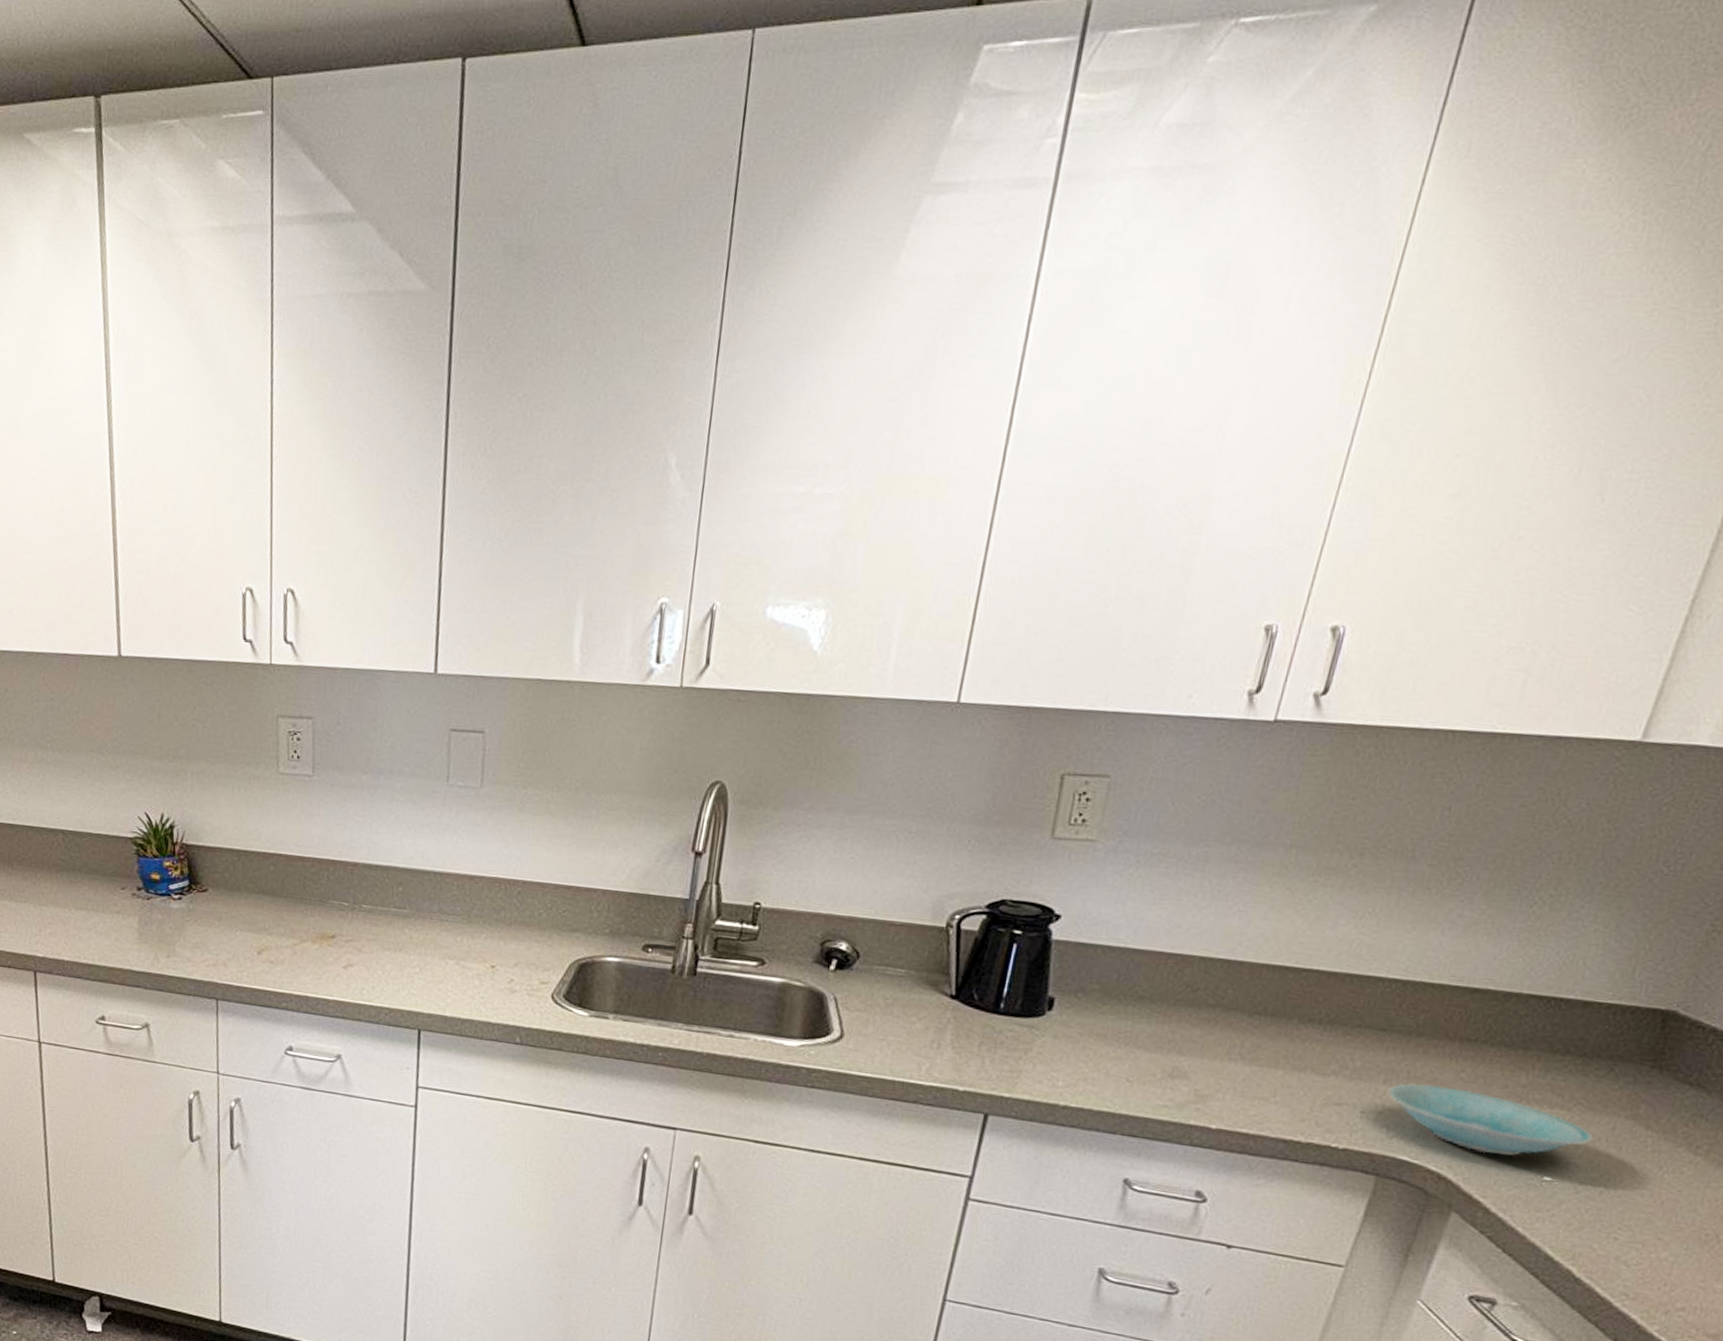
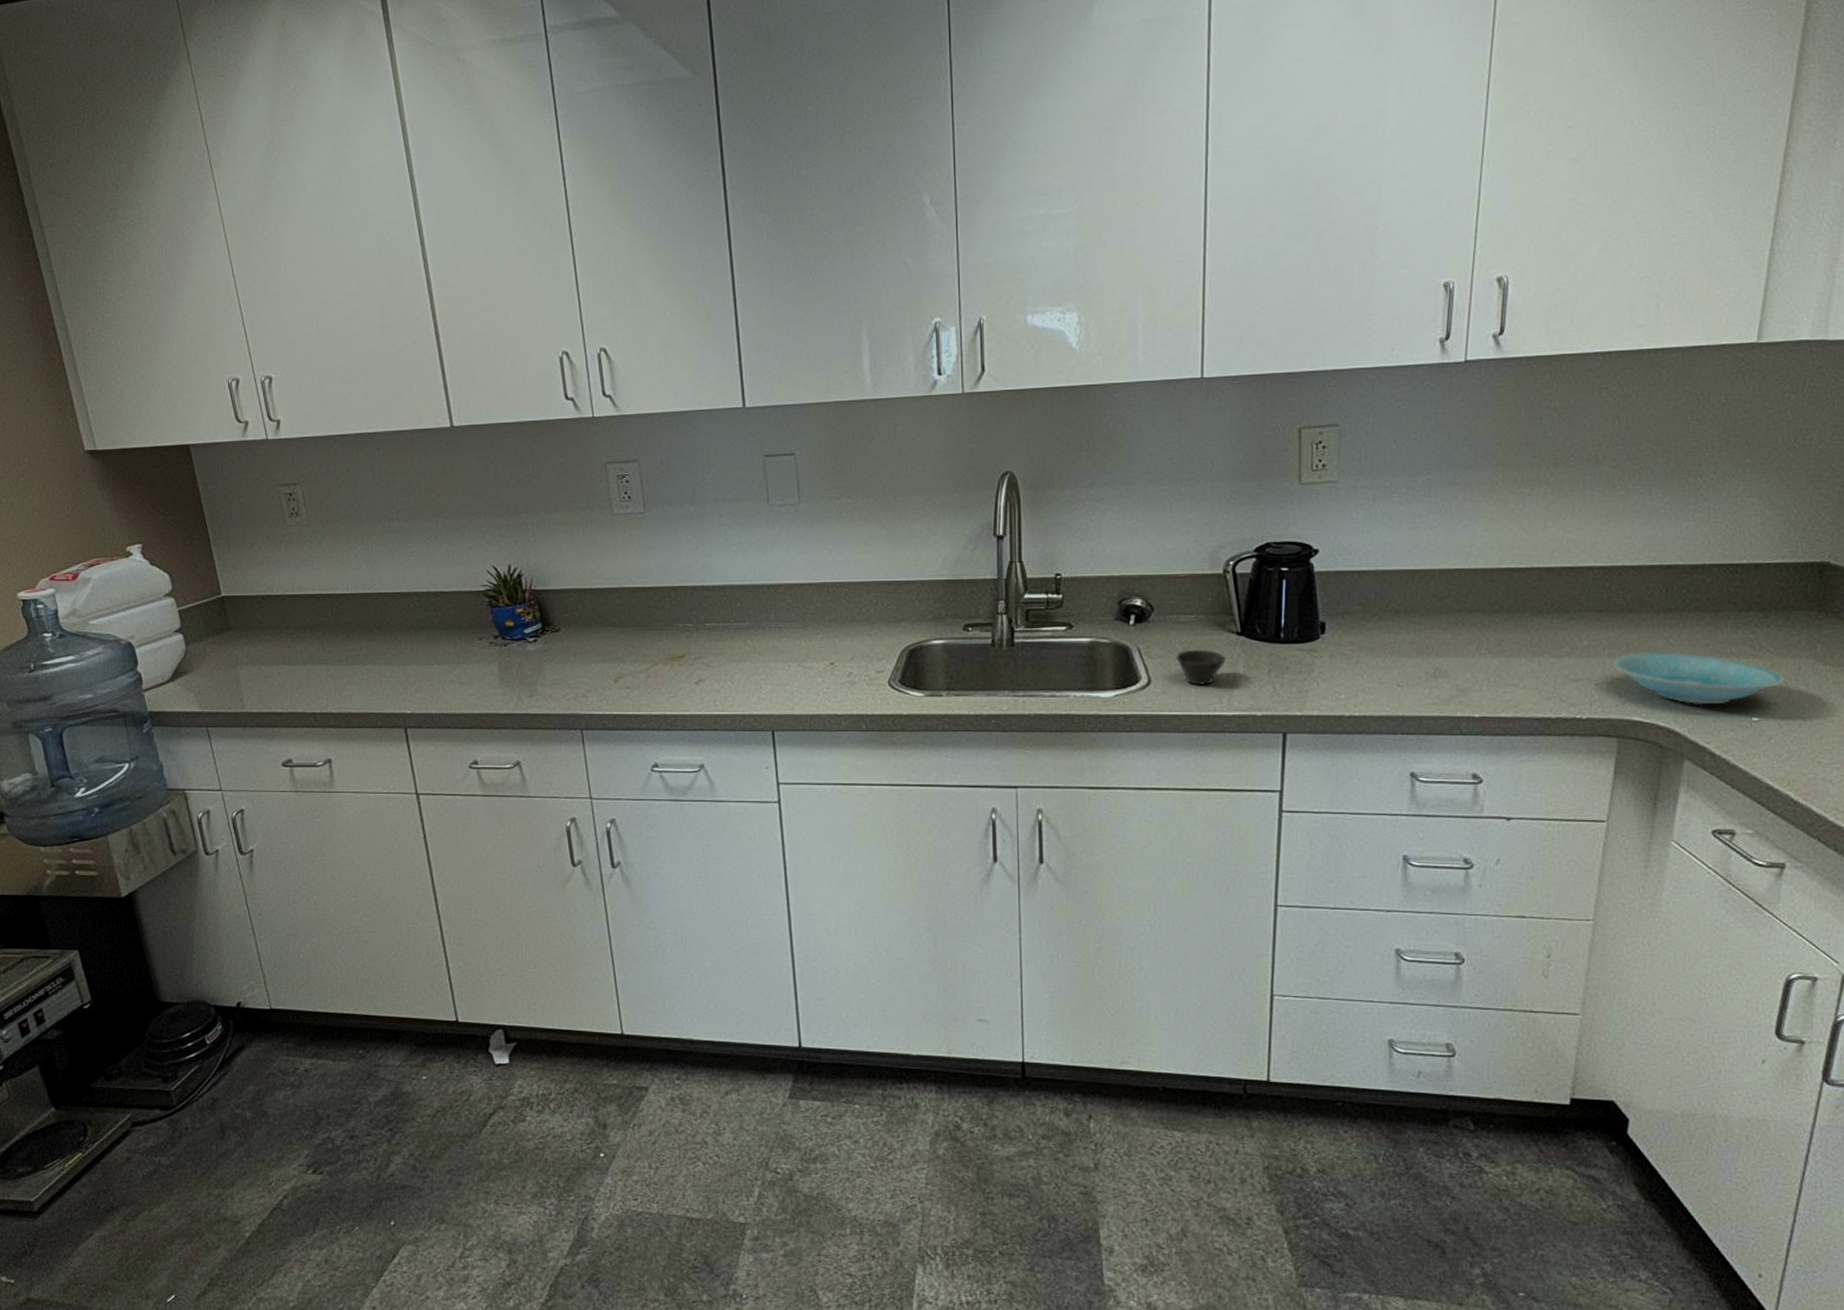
cup: none [876,1007,934,1049] -> present [1176,649,1227,685]

